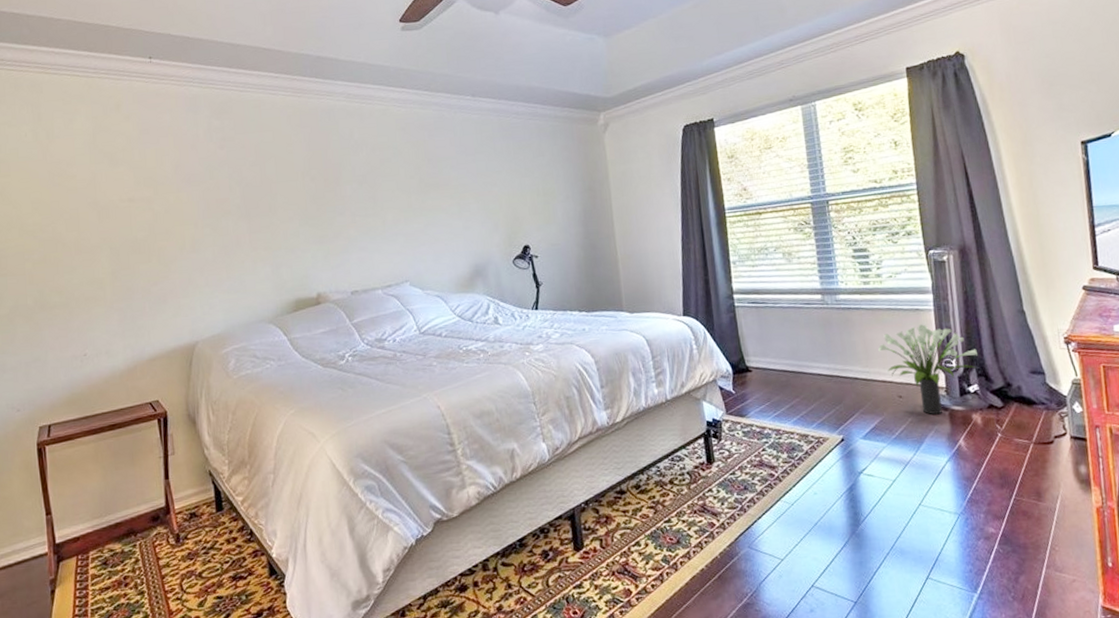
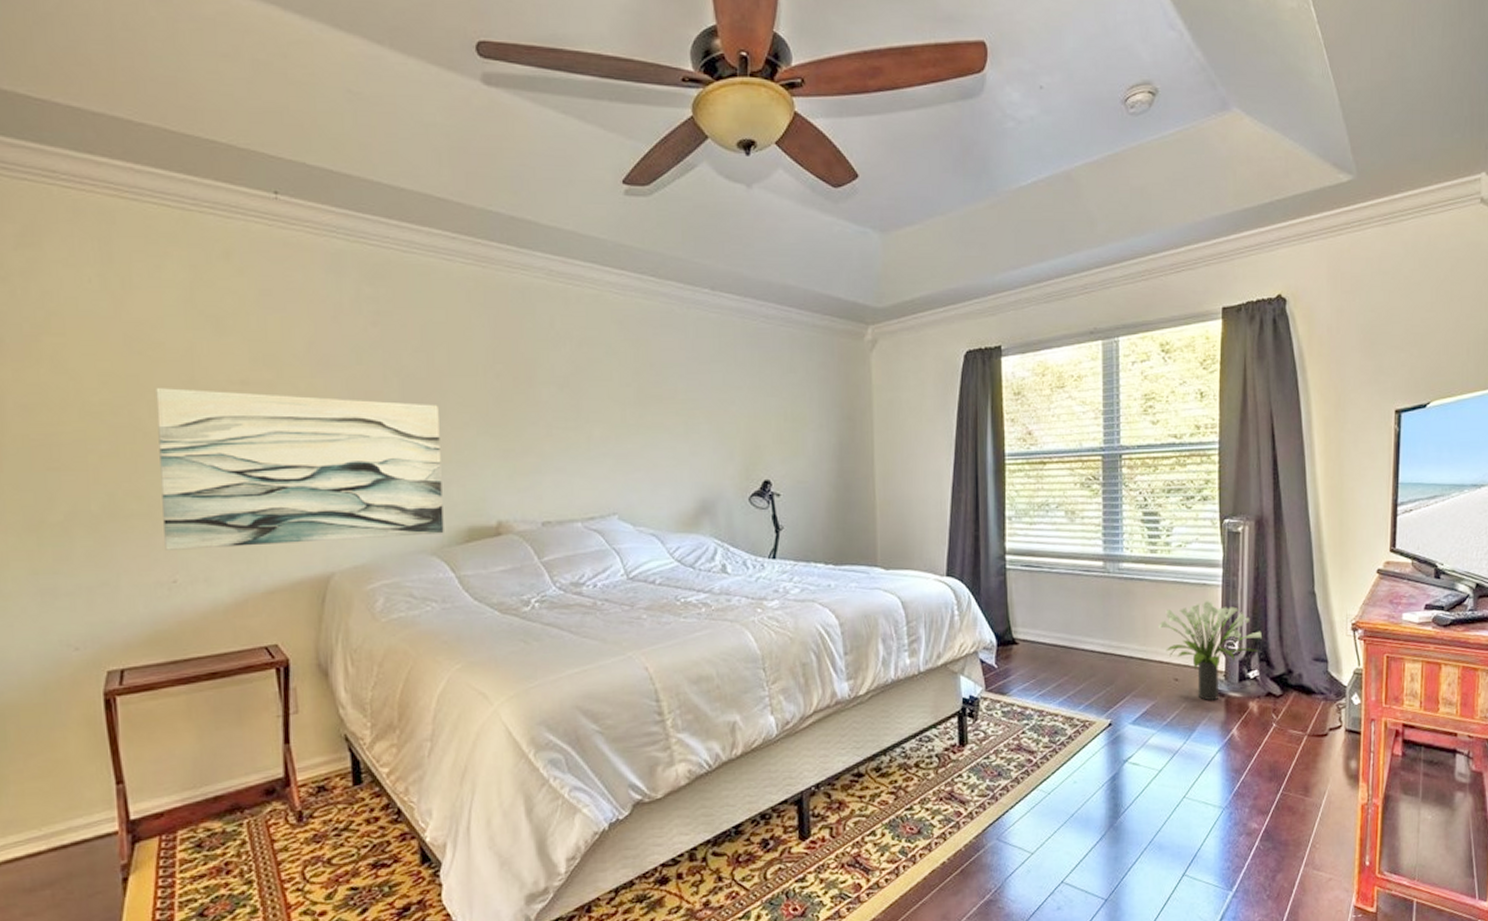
wall art: none [70,205,278,331] -> present [156,387,444,550]

